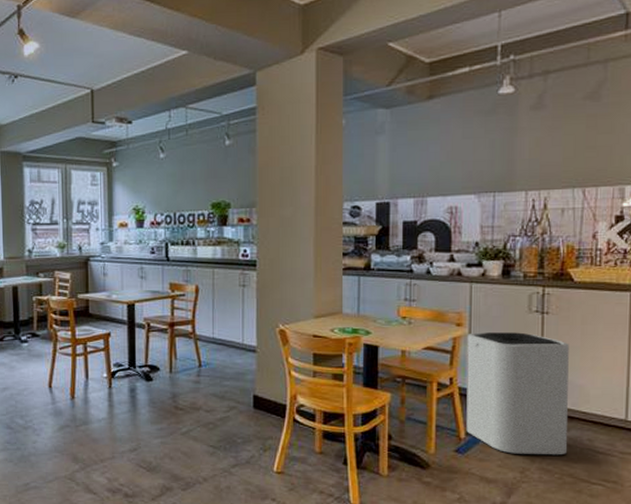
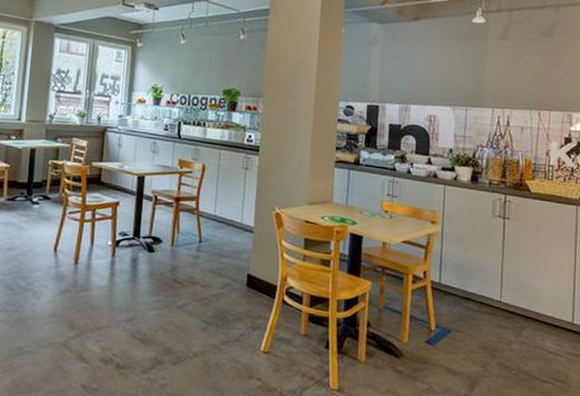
trash can: present [466,332,569,456] -> none [436,231,526,353]

